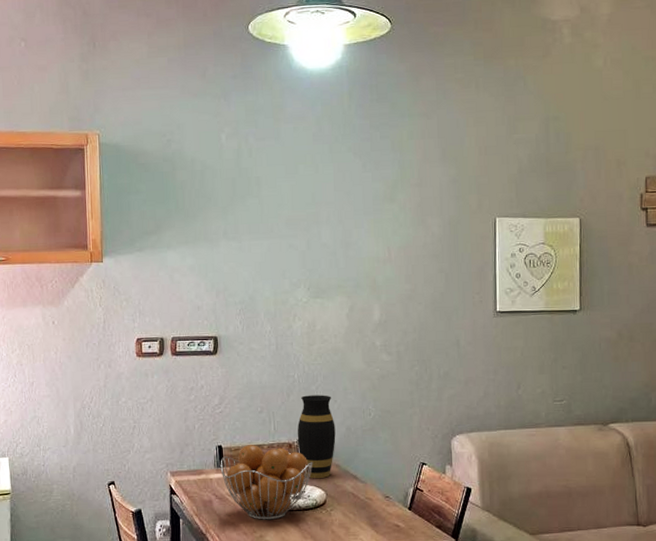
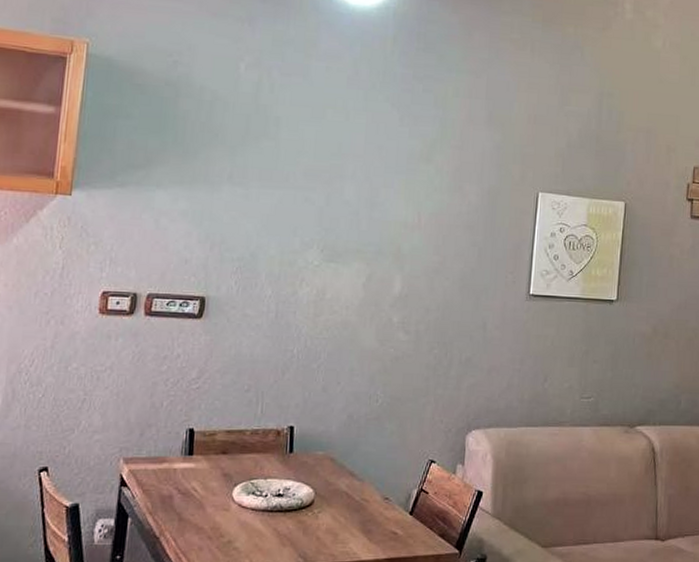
fruit basket: present [220,445,313,520] -> none [188,429,304,522]
vase: present [297,395,336,479] -> none [288,374,336,474]

